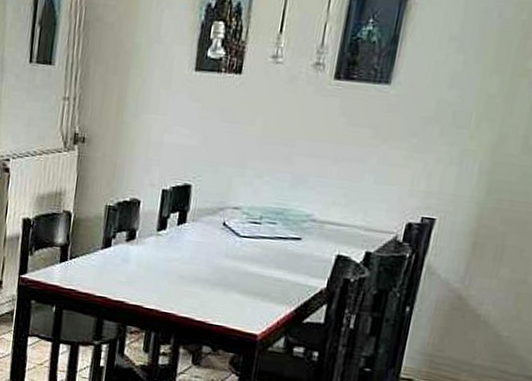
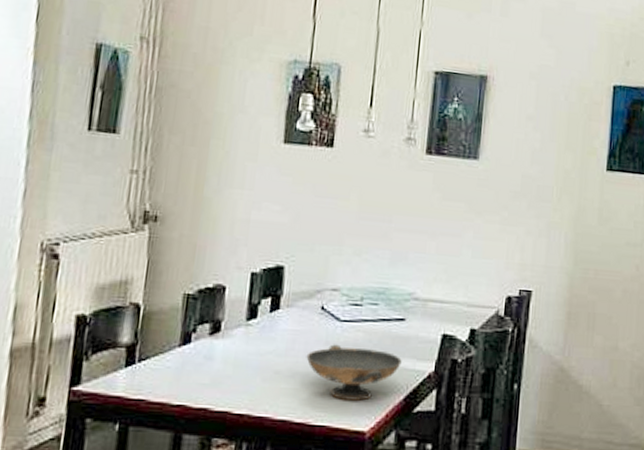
decorative bowl: none [207,256,296,308] -> present [306,344,402,401]

